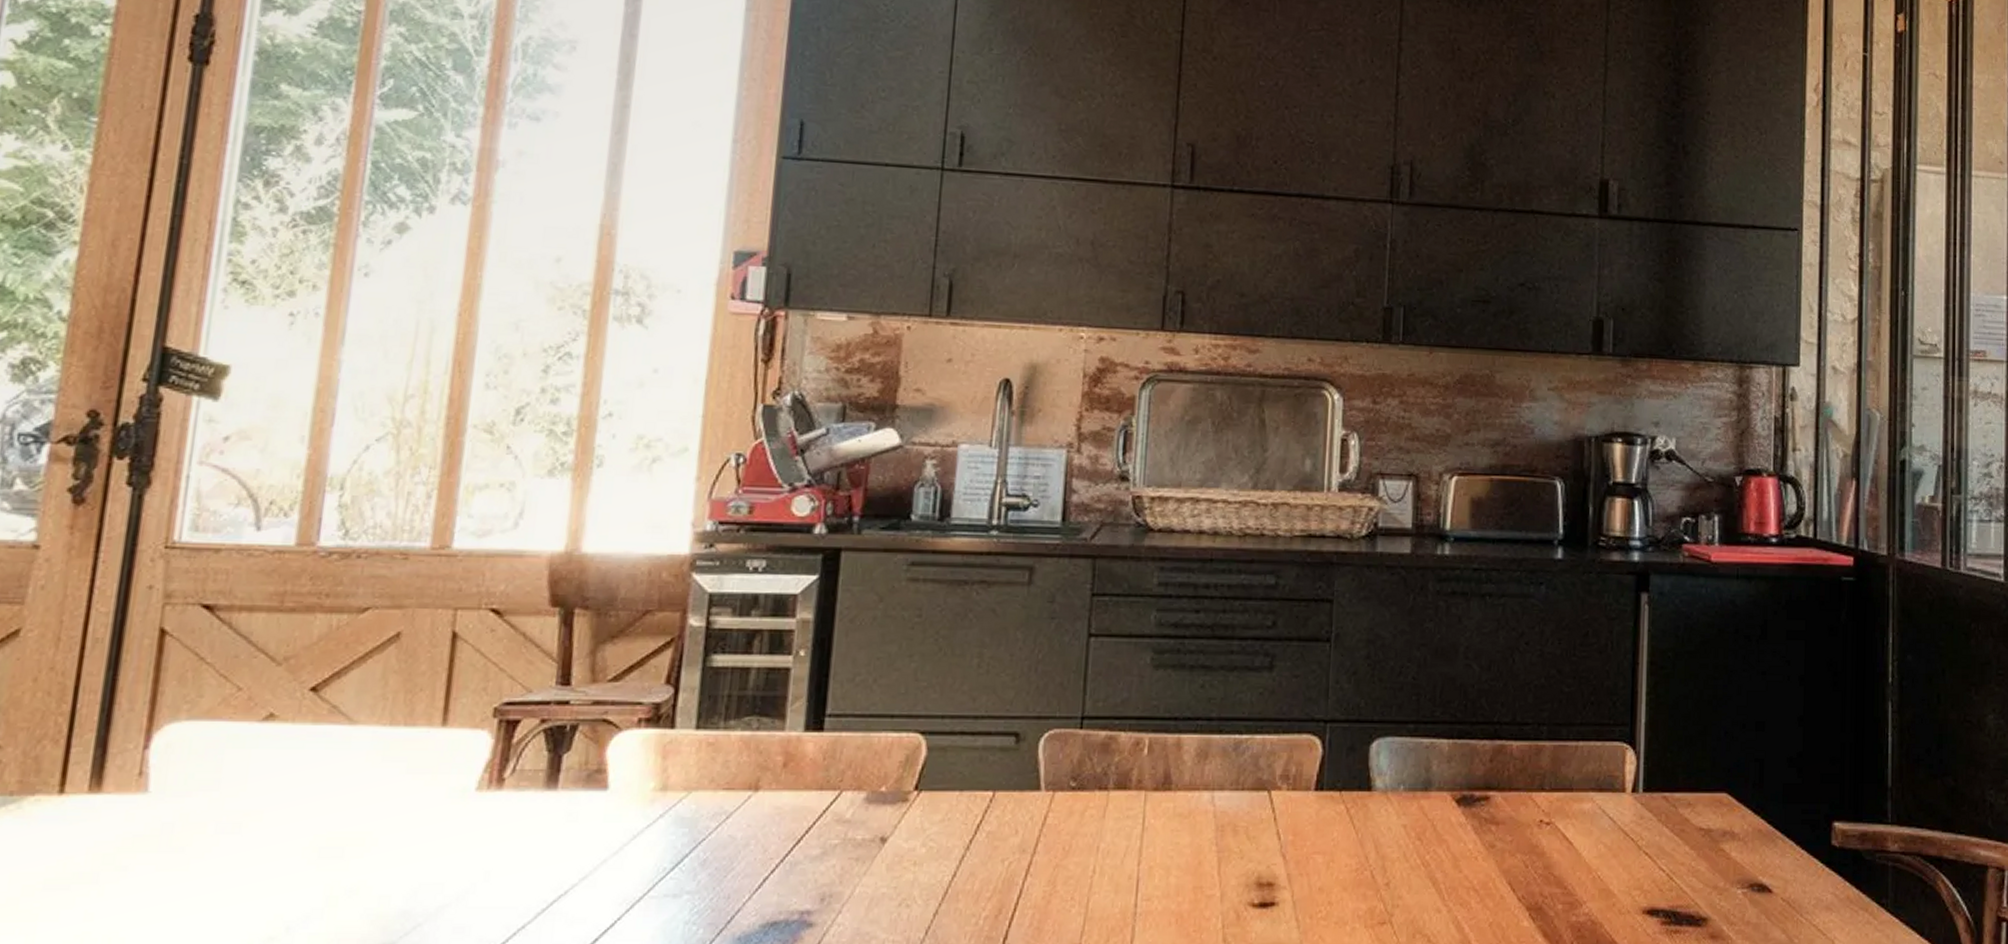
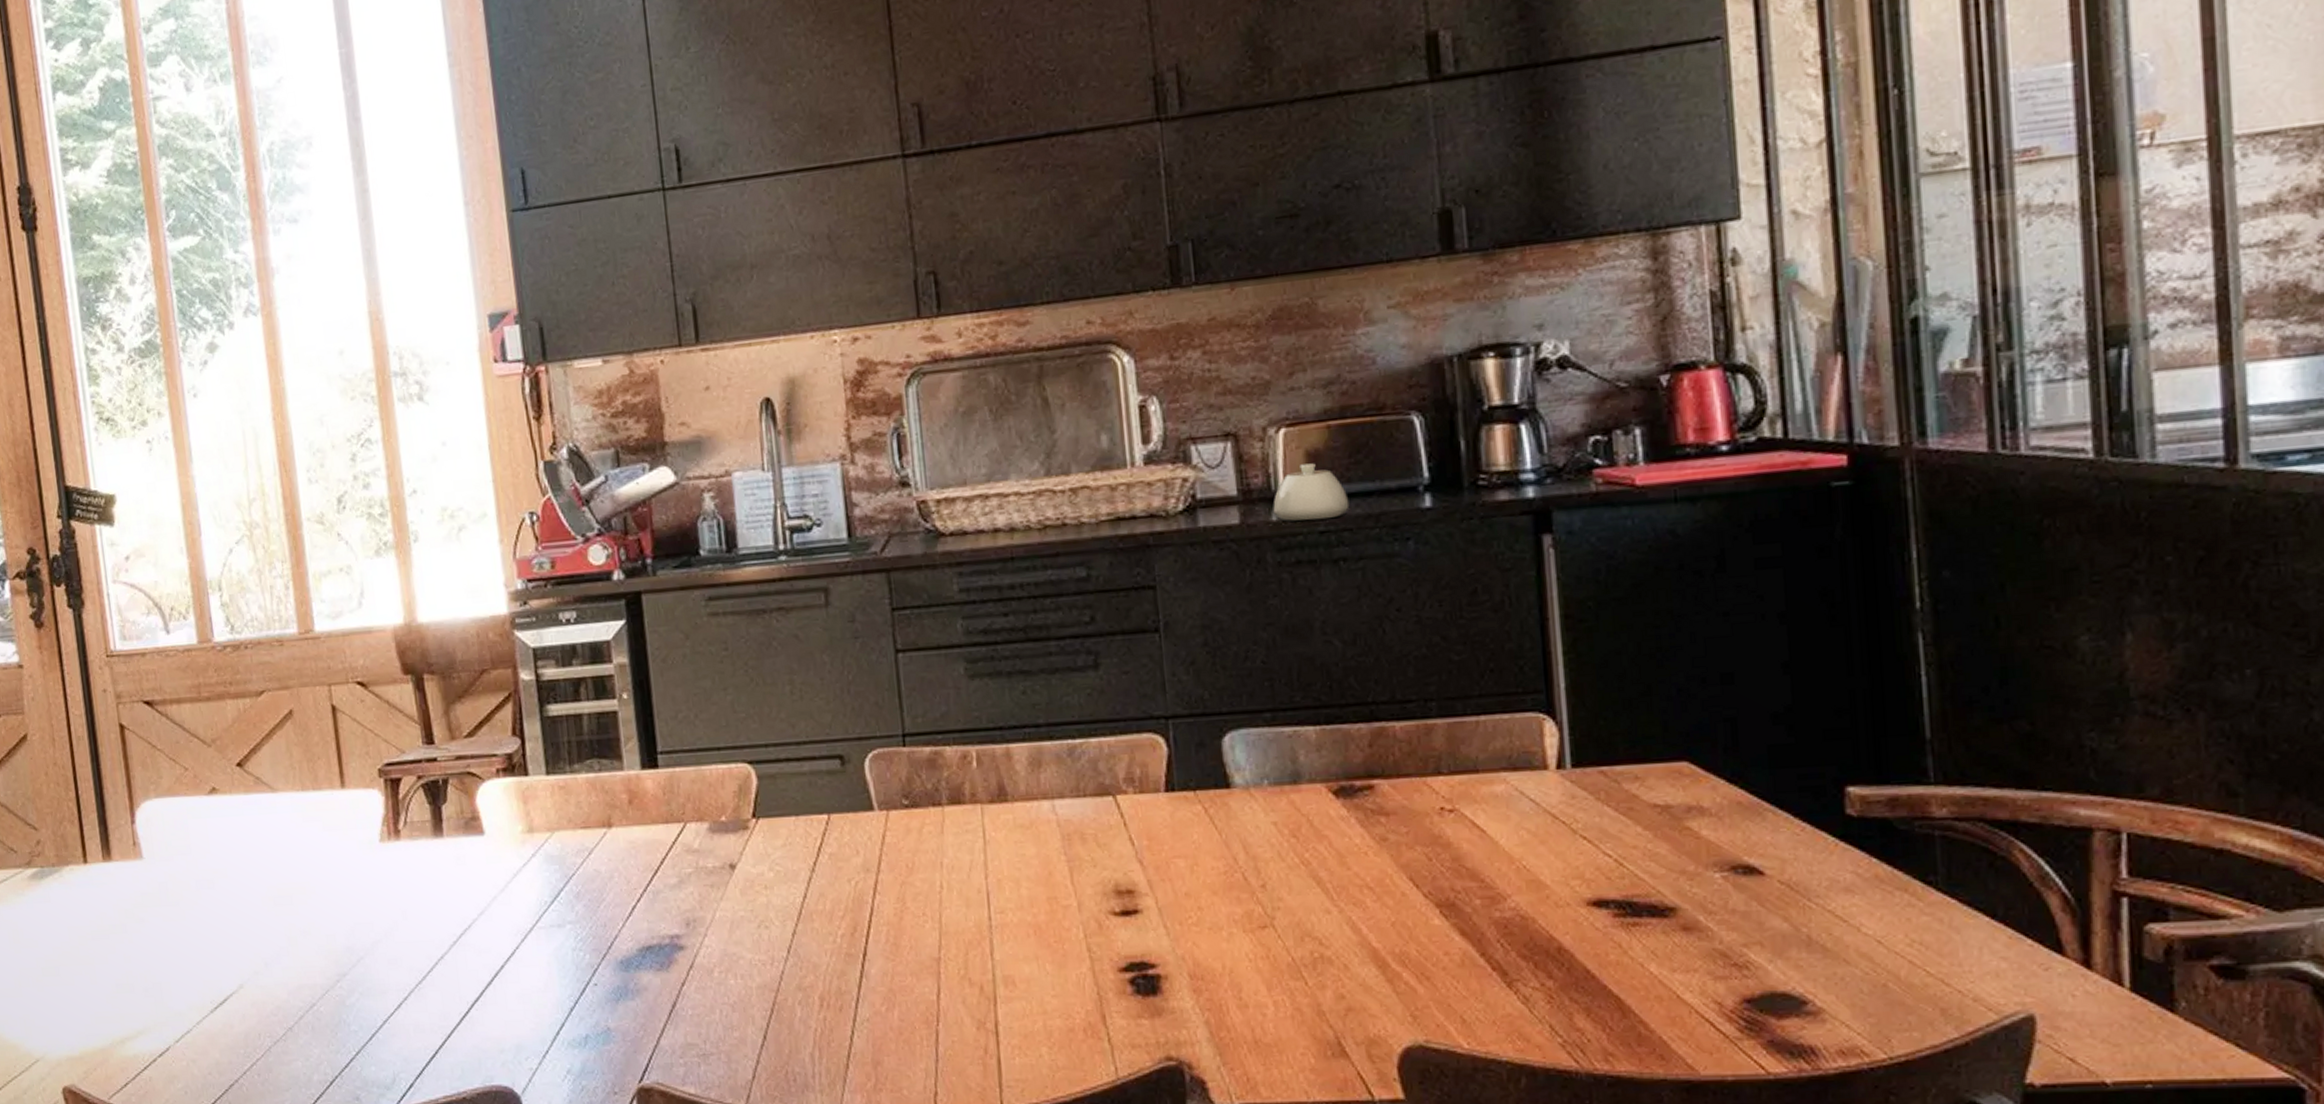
sugar bowl: none [1439,509,1500,560] -> present [1272,463,1350,524]

